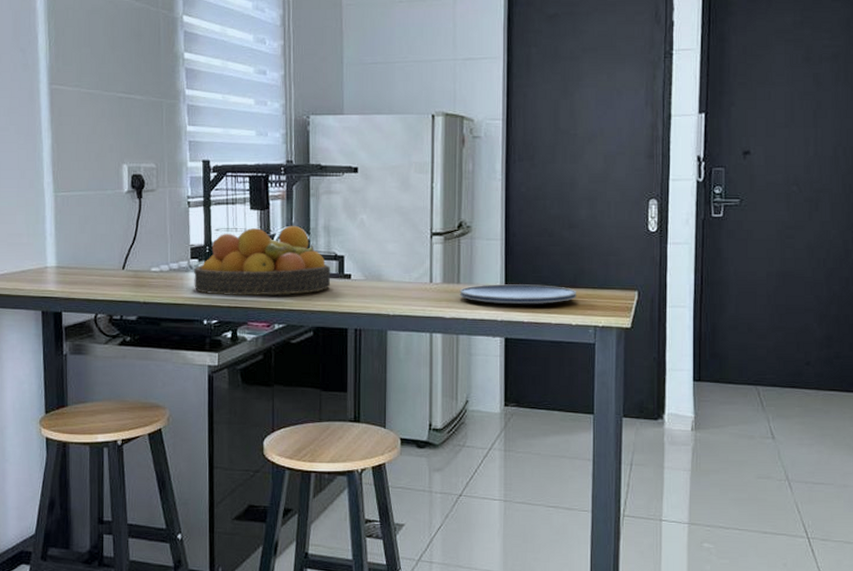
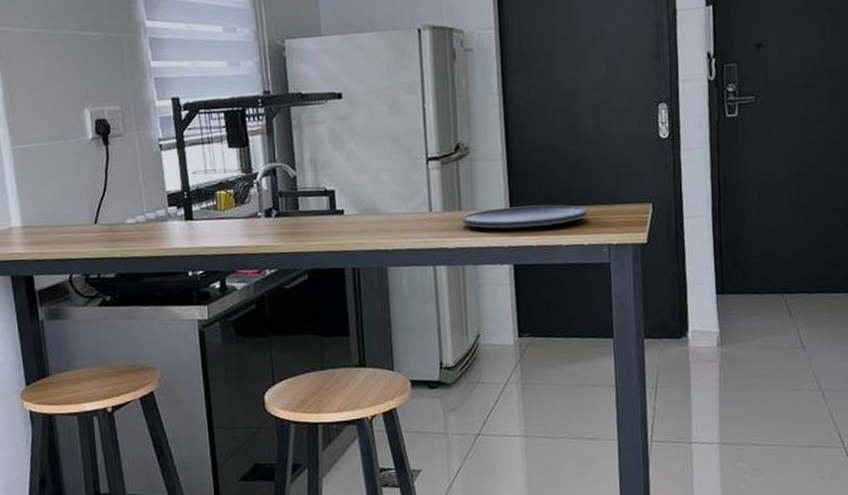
fruit bowl: present [194,225,331,296] -> none [173,161,323,243]

